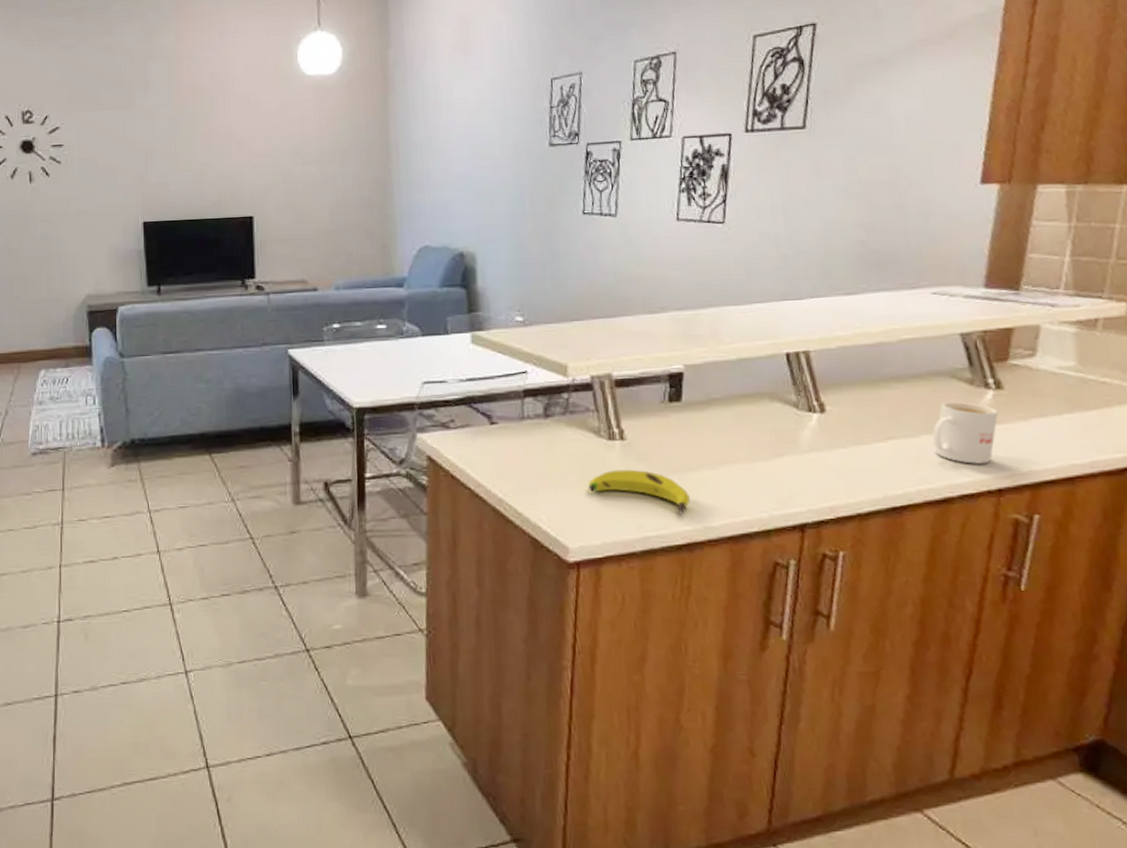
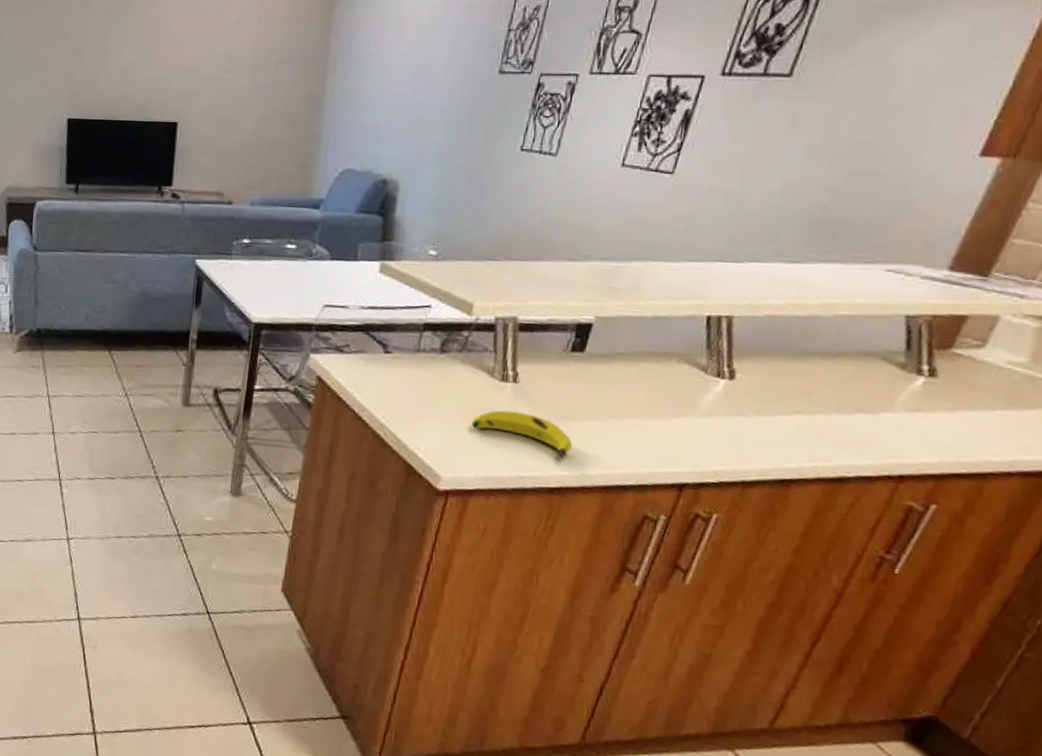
mug: present [932,401,998,465] -> none [843,383,924,450]

